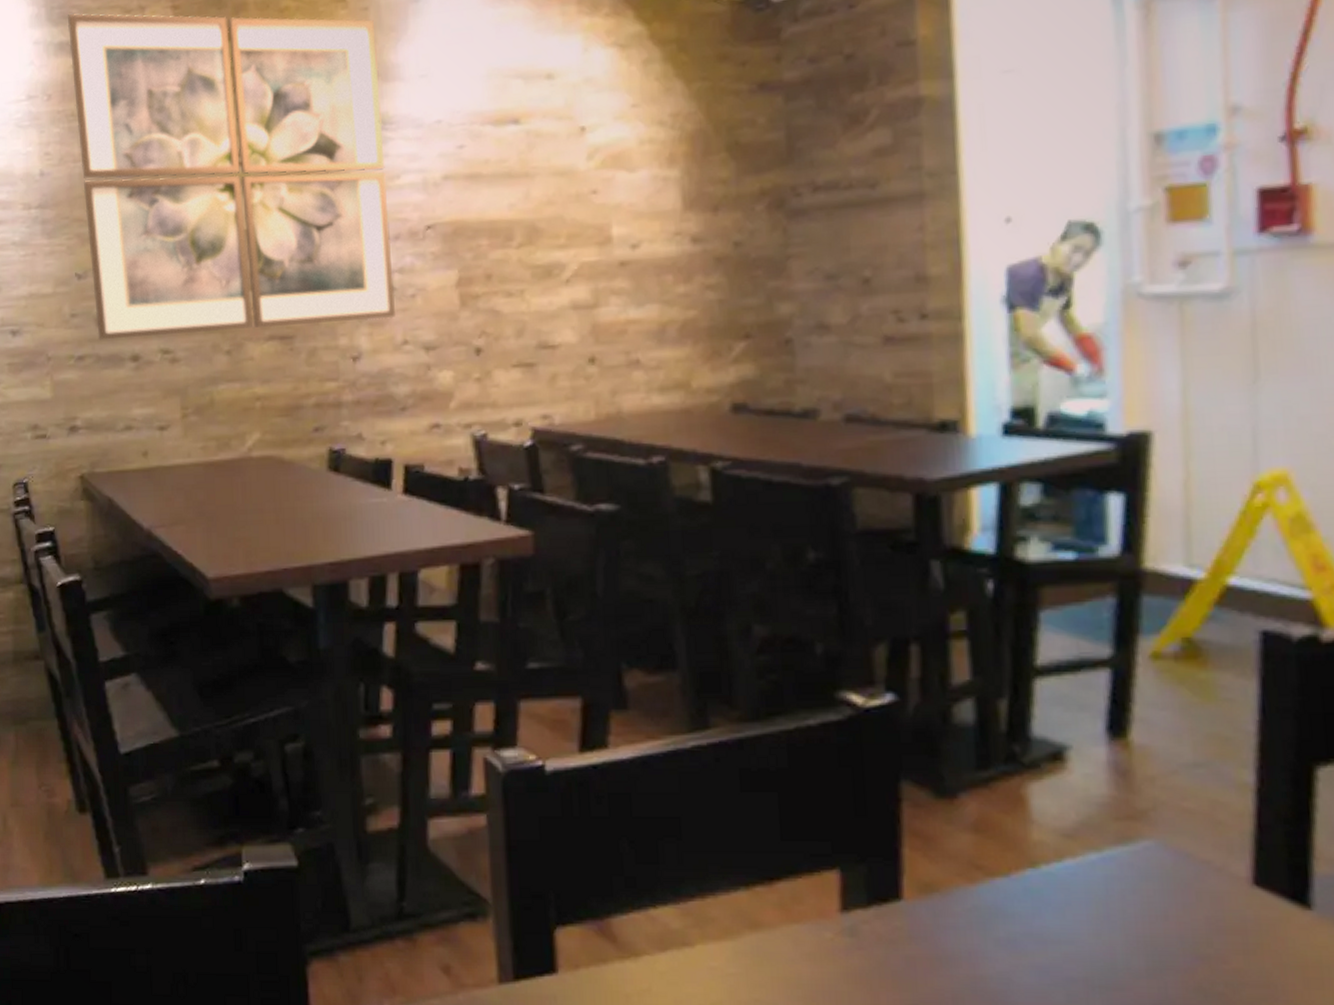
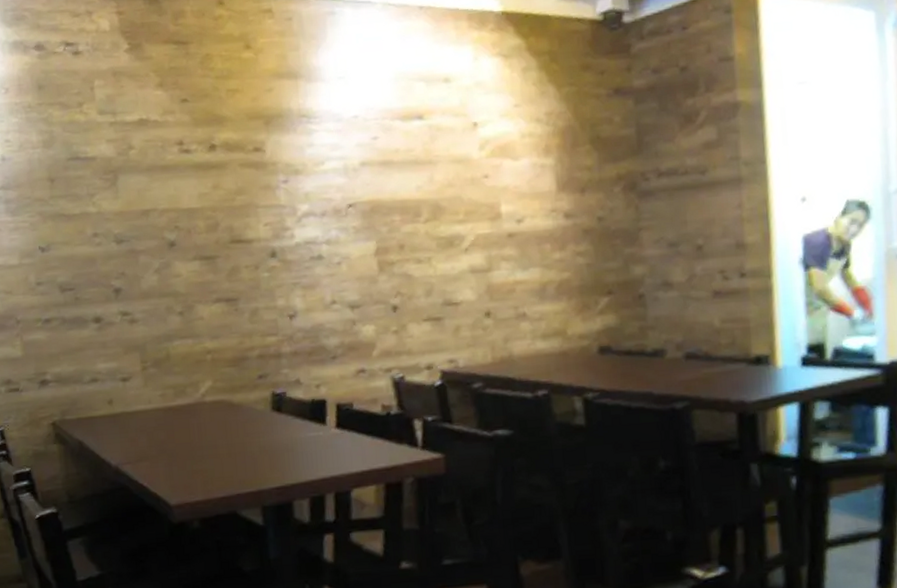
wall art: present [68,13,396,341] -> none [21,16,324,305]

